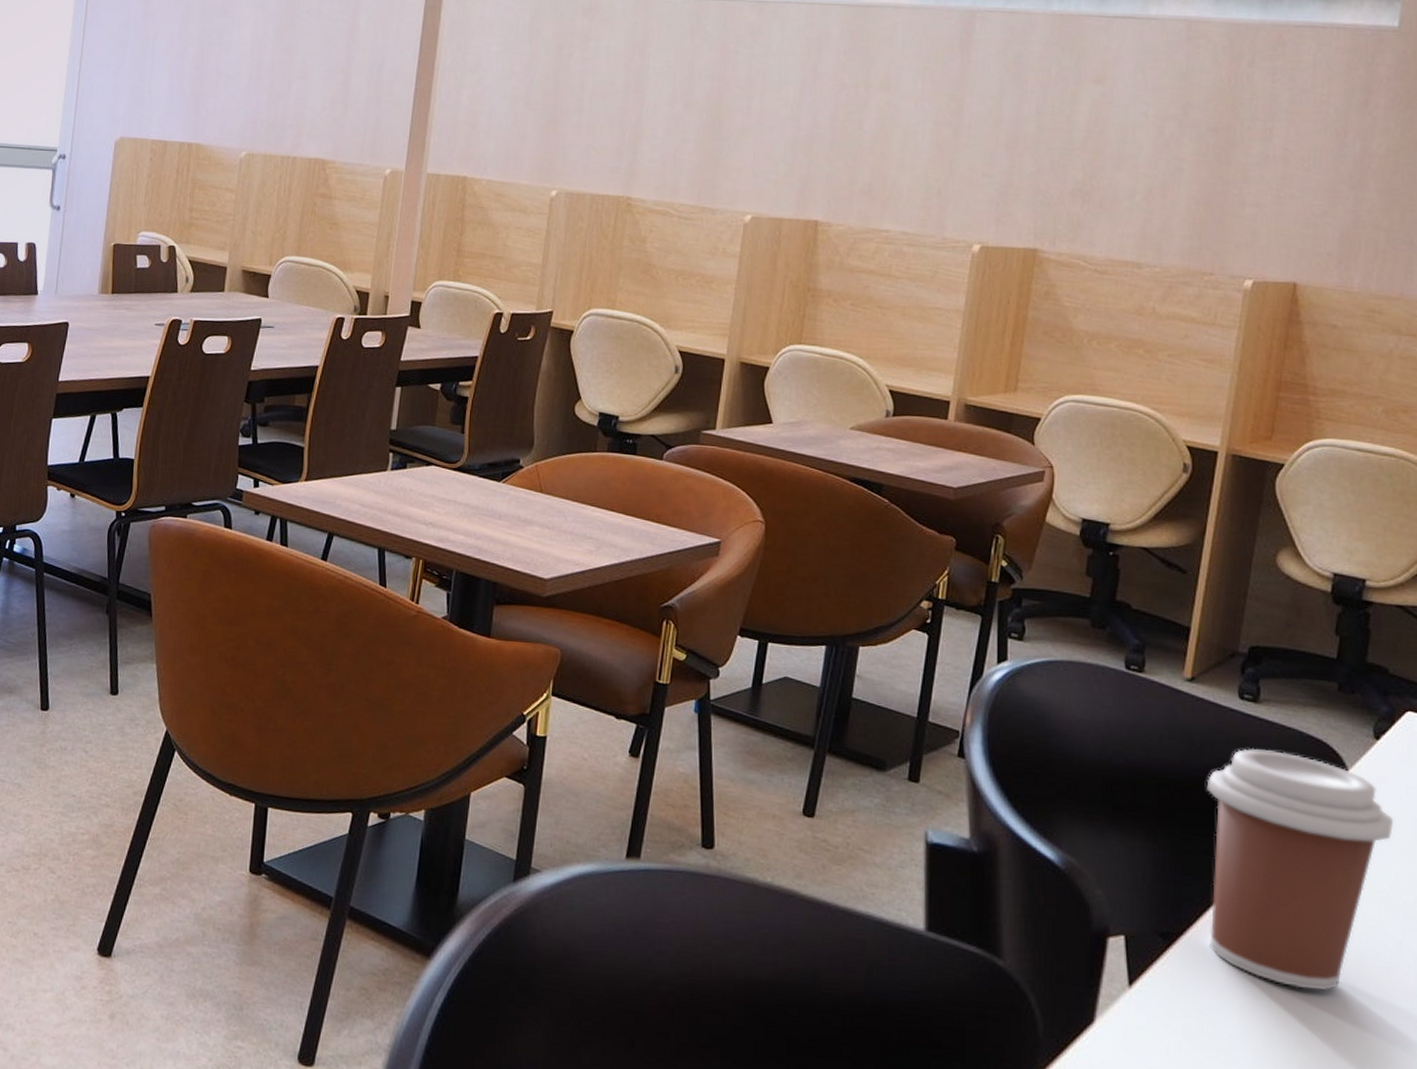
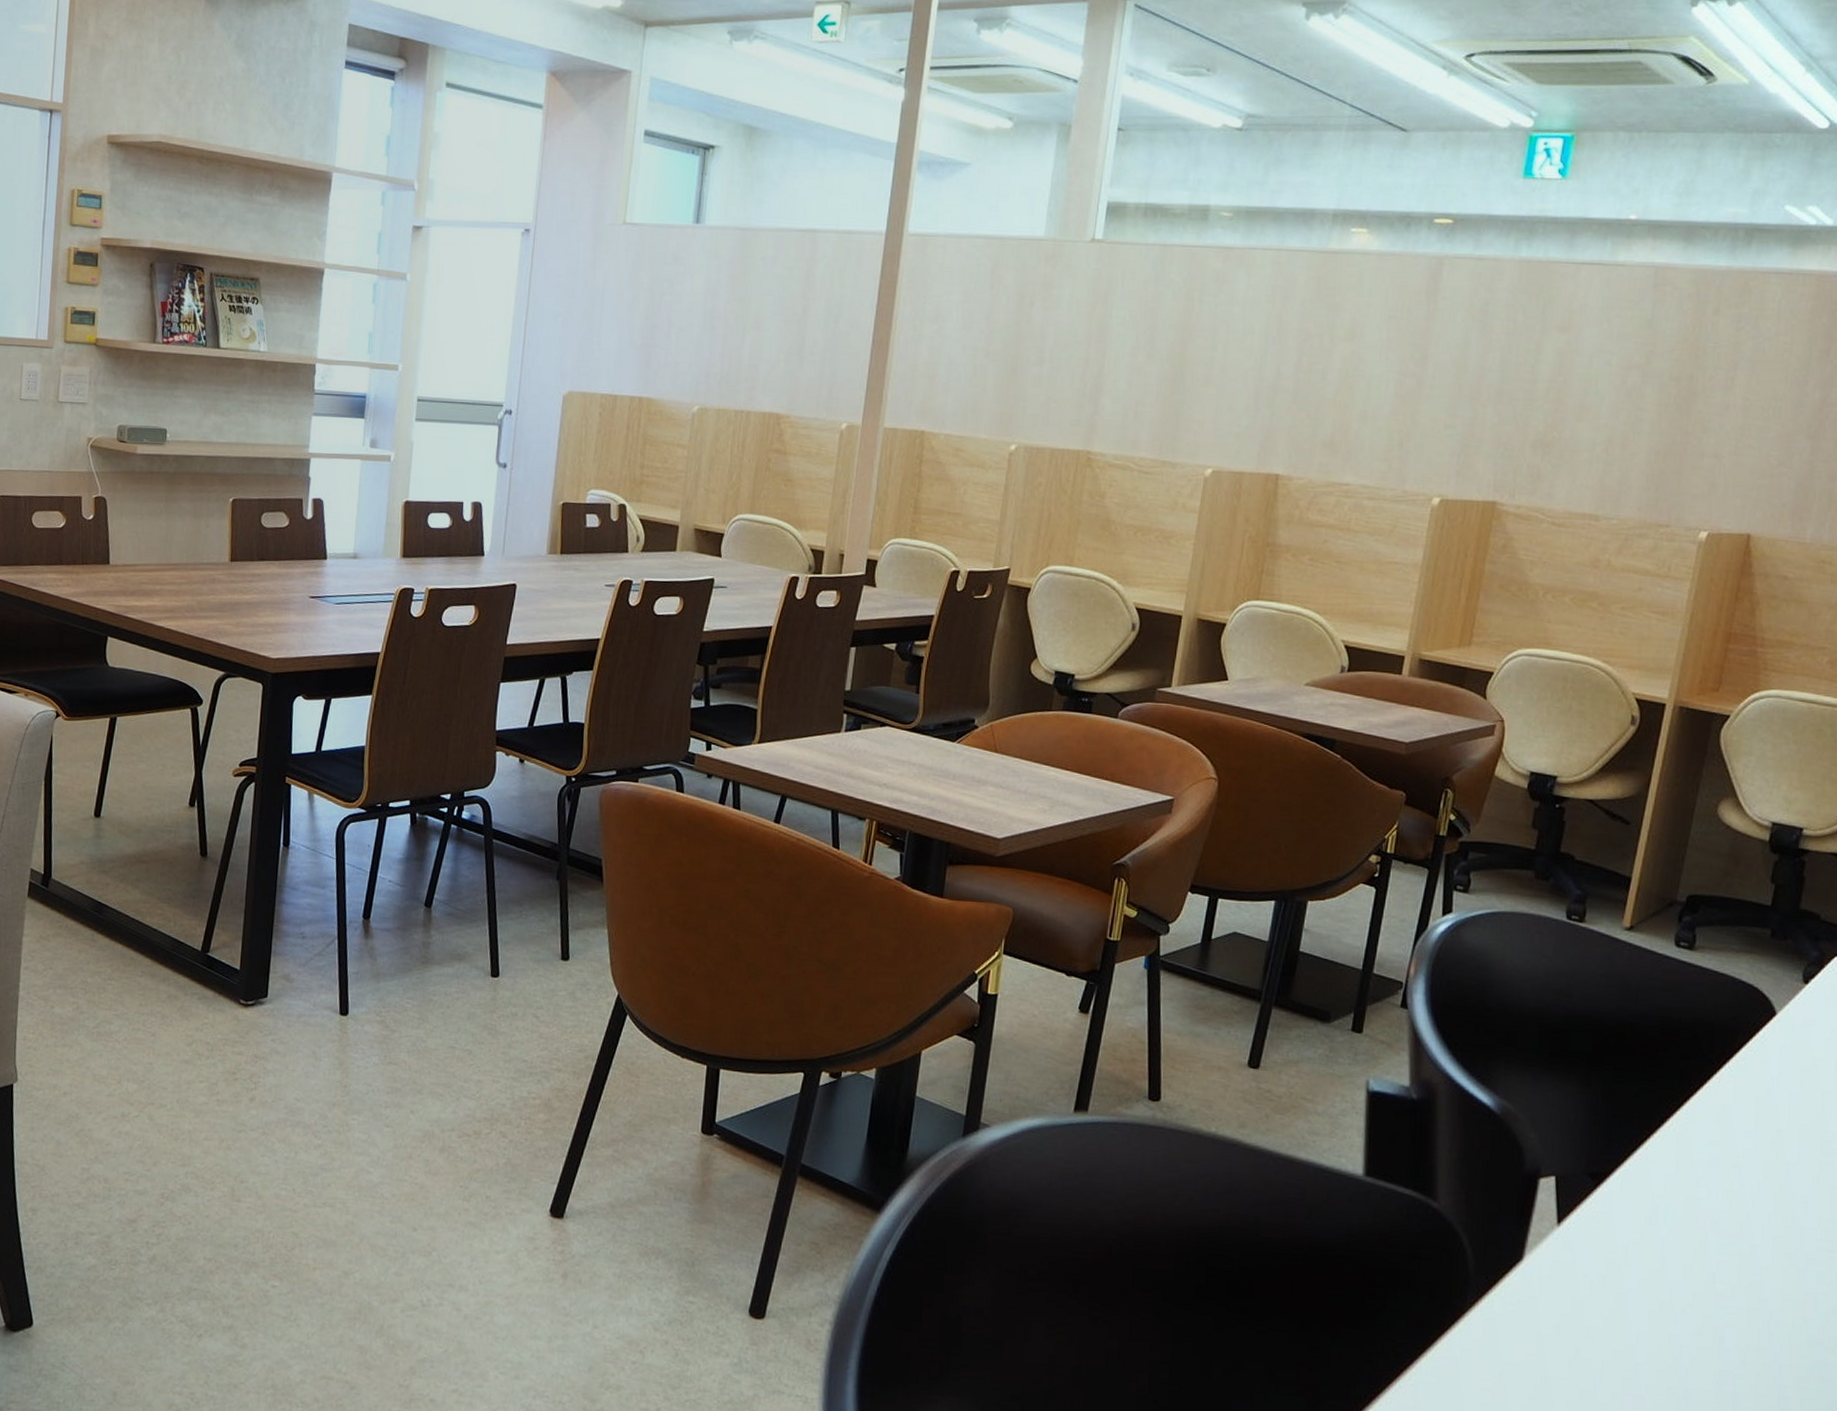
coffee cup: present [1206,749,1393,990] -> none [1636,995,1817,1224]

